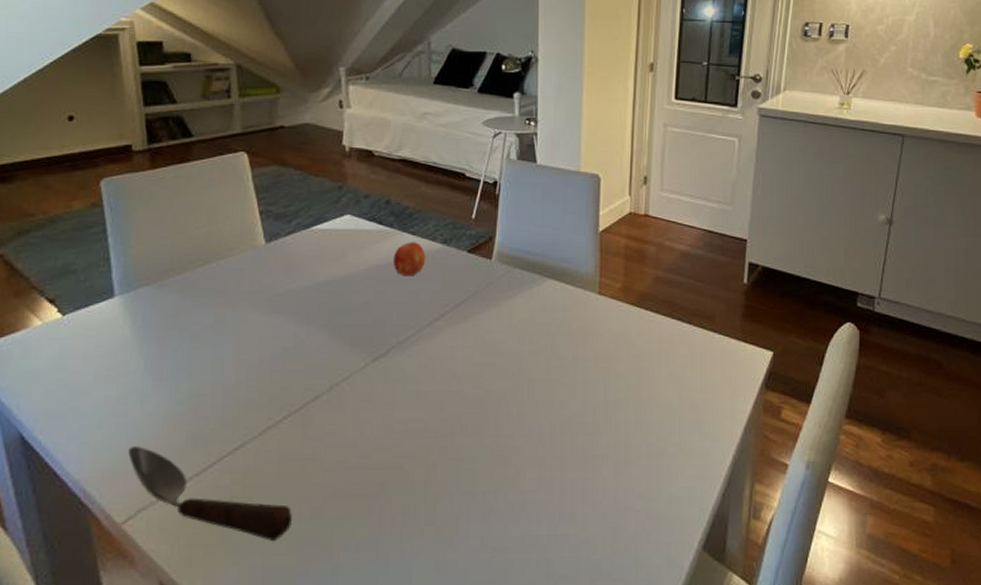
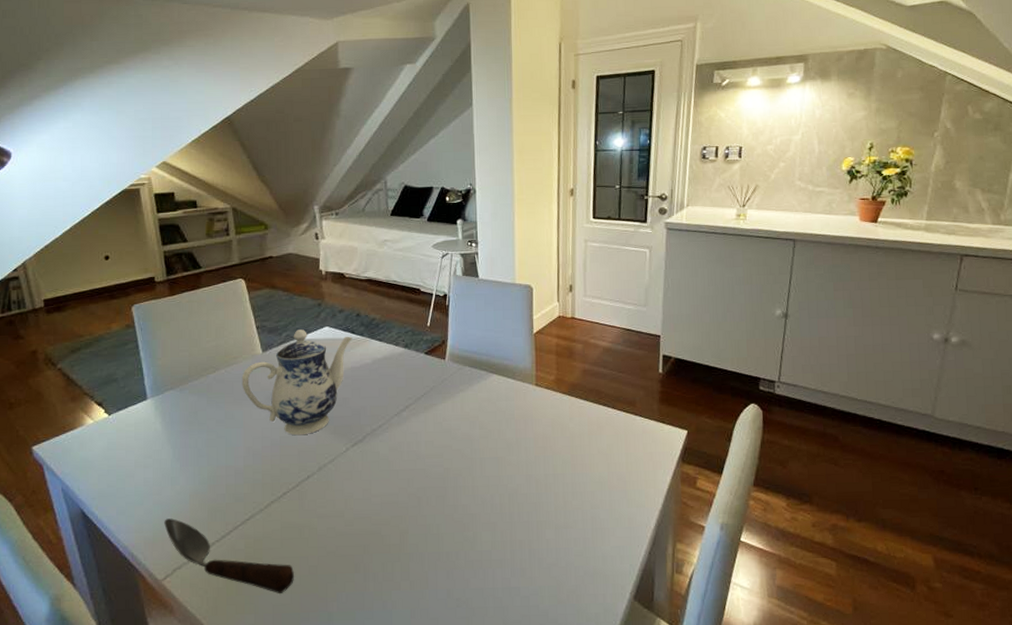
teapot: none [237,217,379,347] -> present [242,329,353,436]
fruit: present [392,242,426,275] -> none [364,347,391,375]

